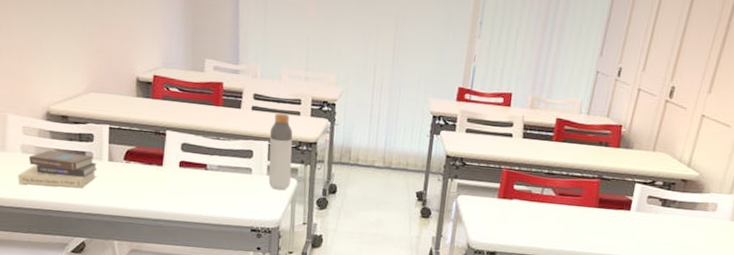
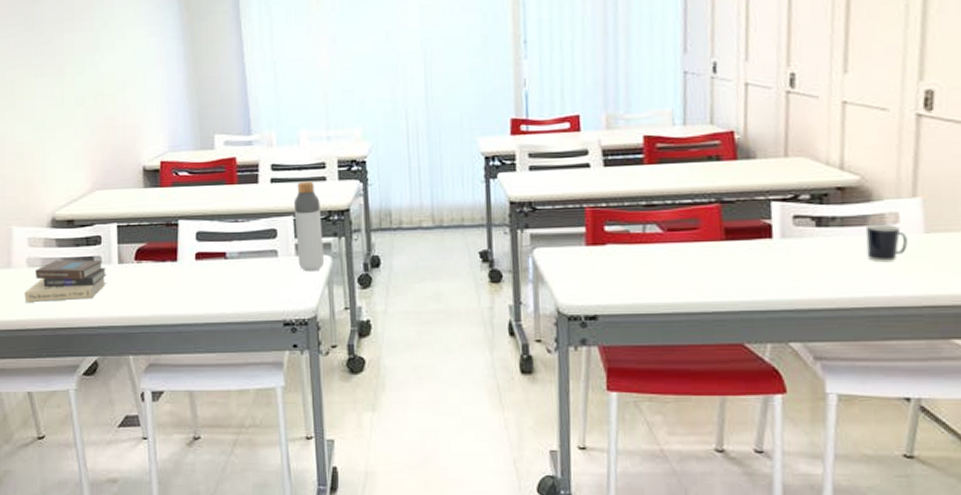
mug: none [690,209,719,239] -> present [865,224,908,263]

